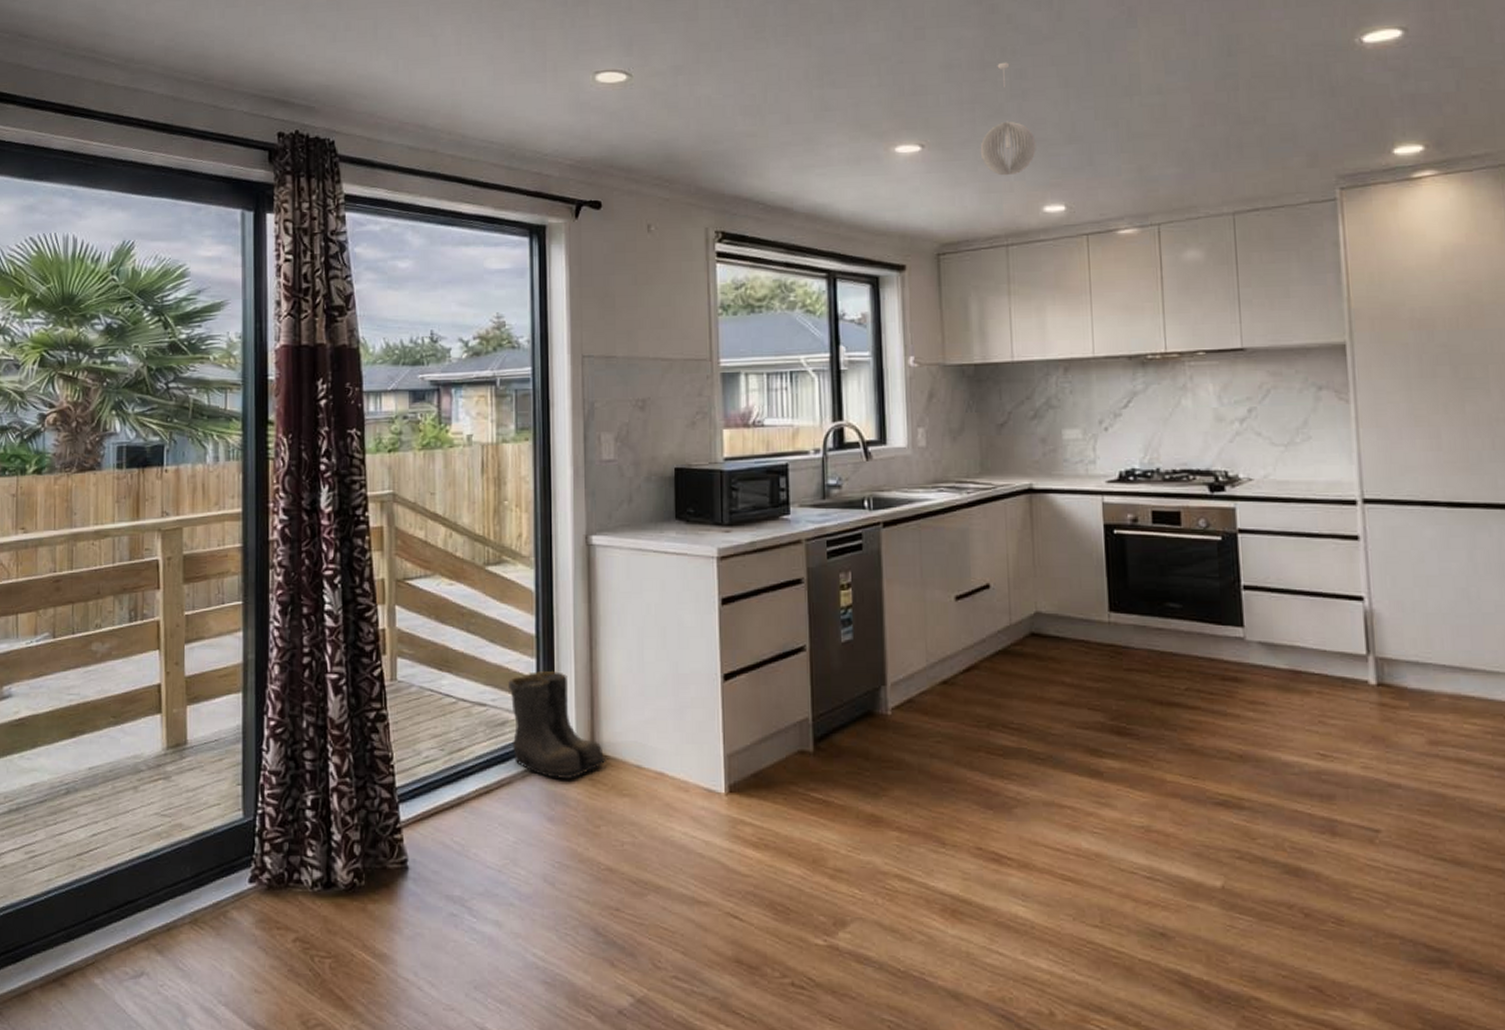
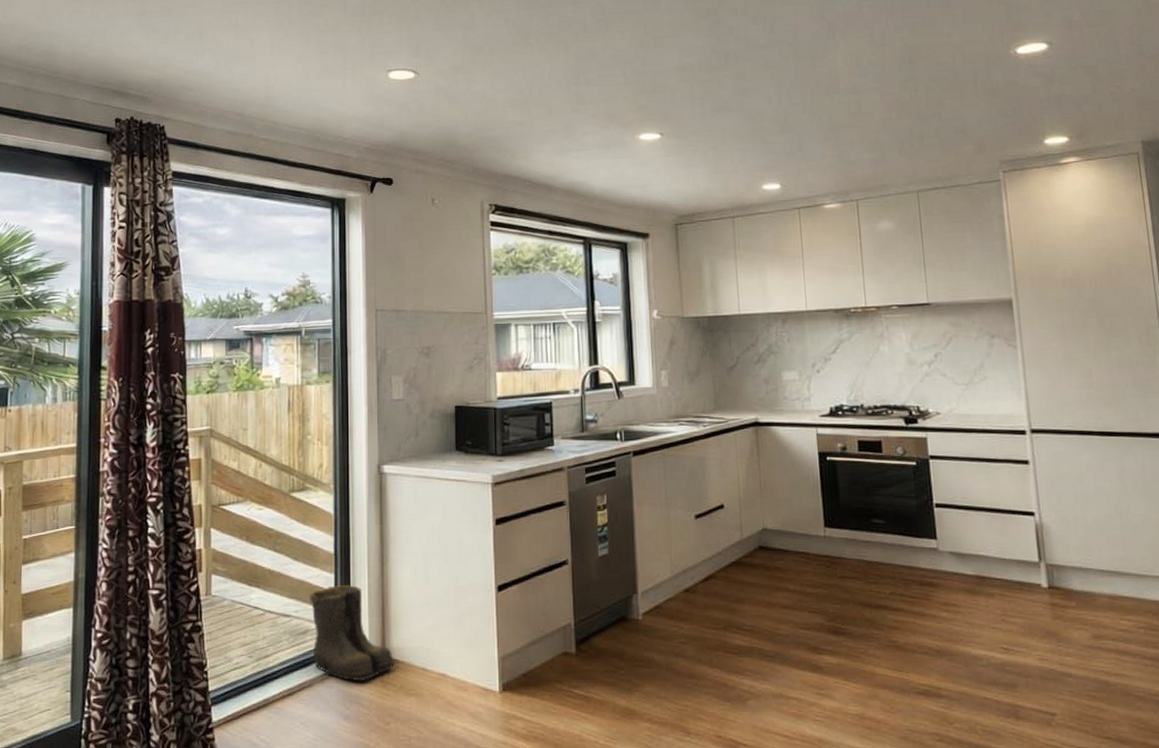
pendant light: present [980,62,1036,176] -> none [709,66,756,160]

